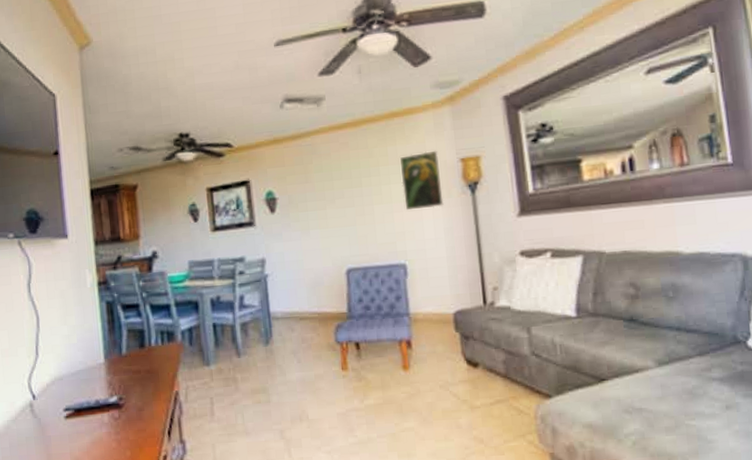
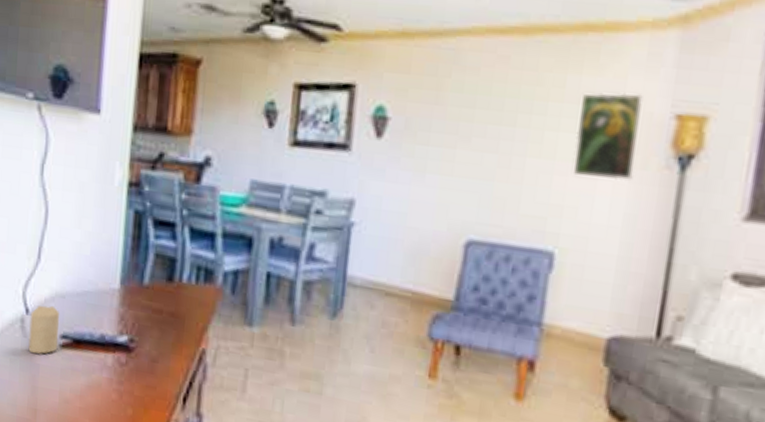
candle: none [37,388,63,429] -> present [28,305,60,355]

